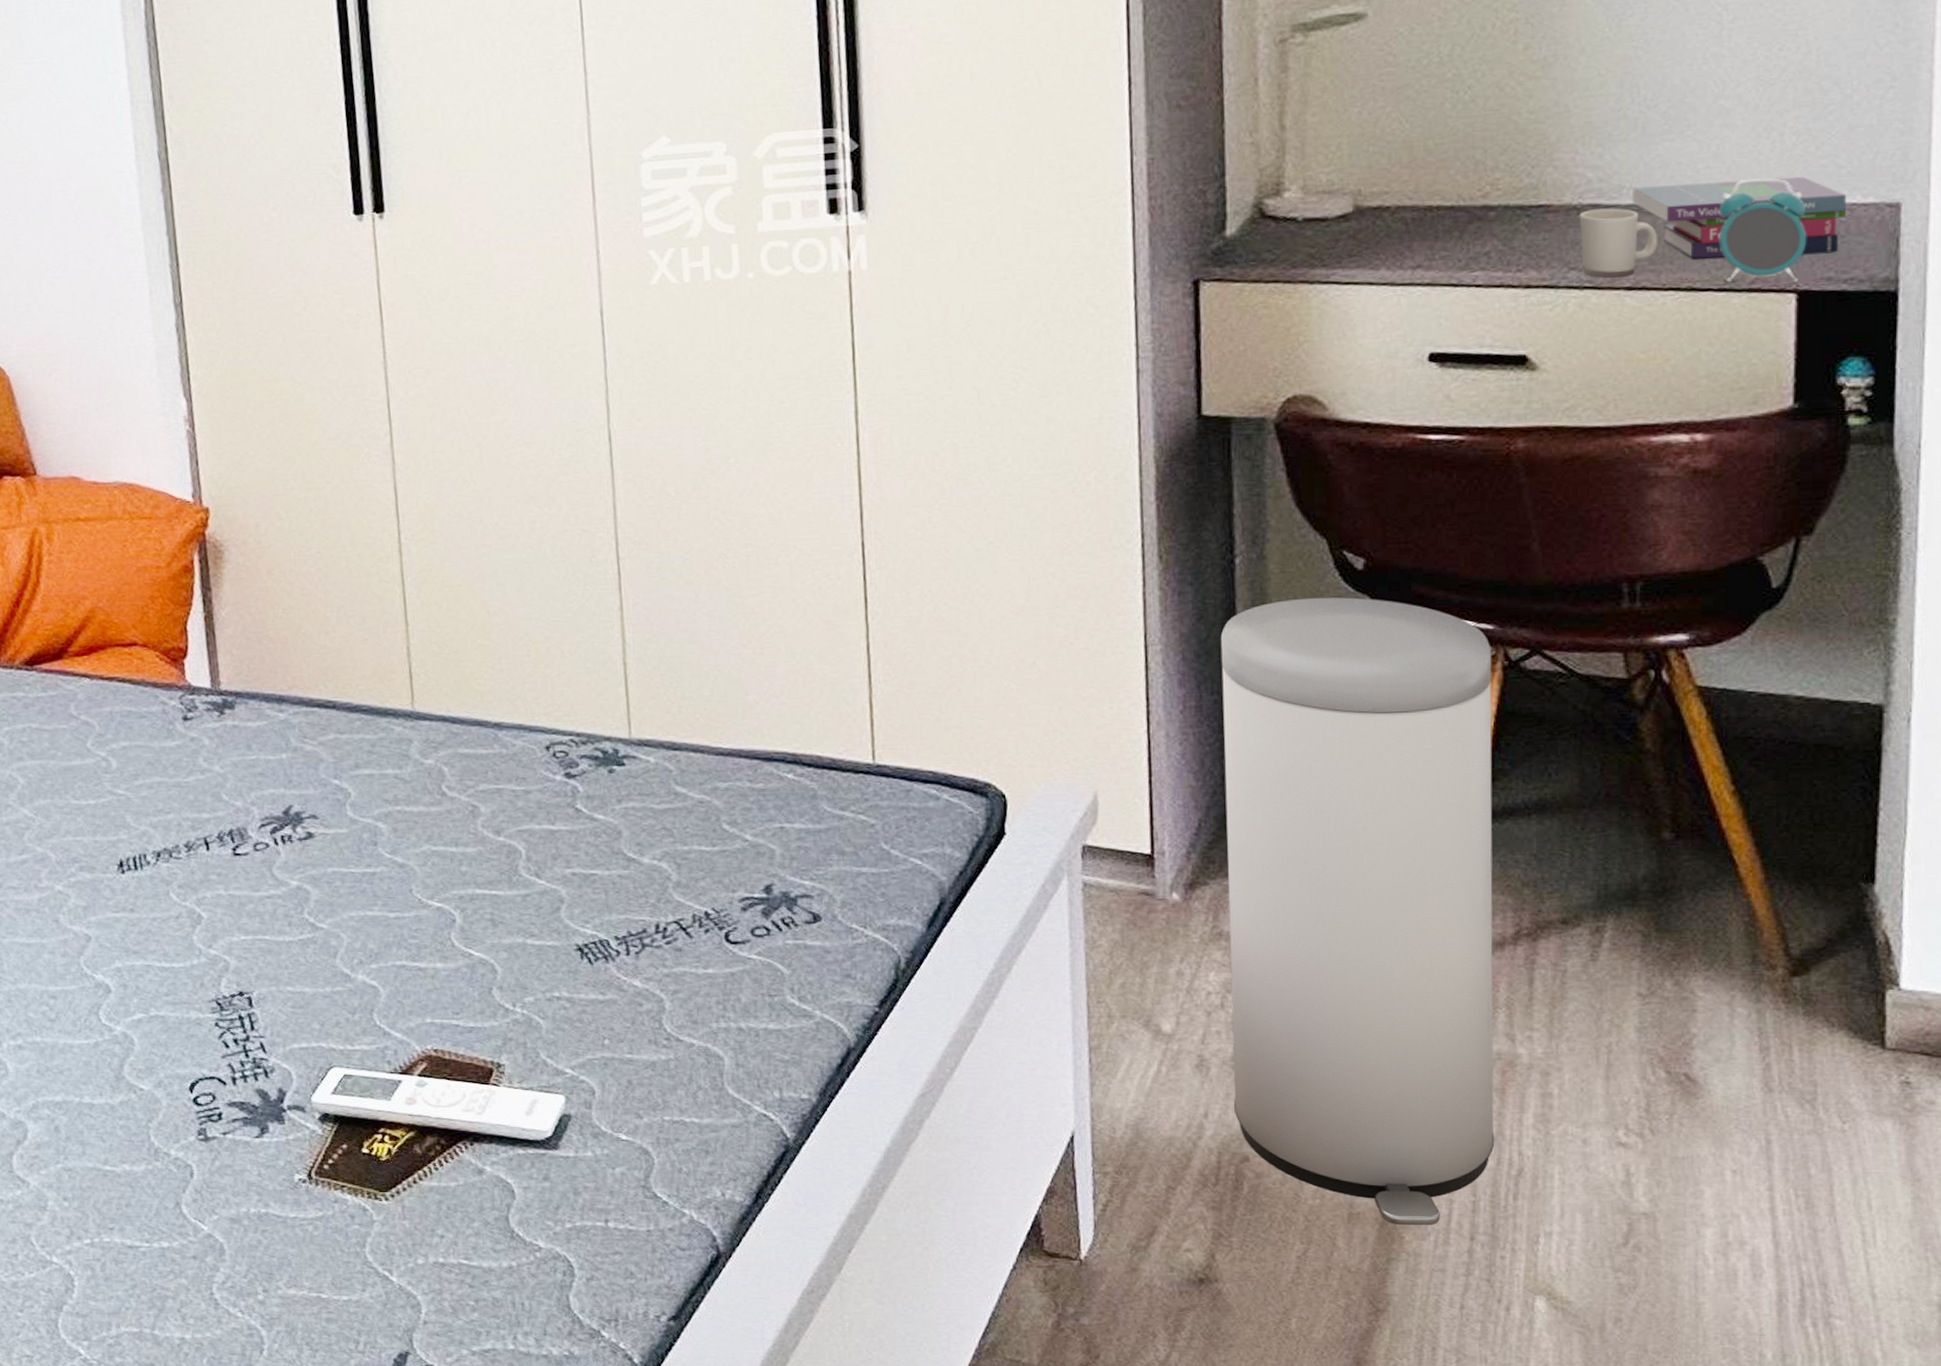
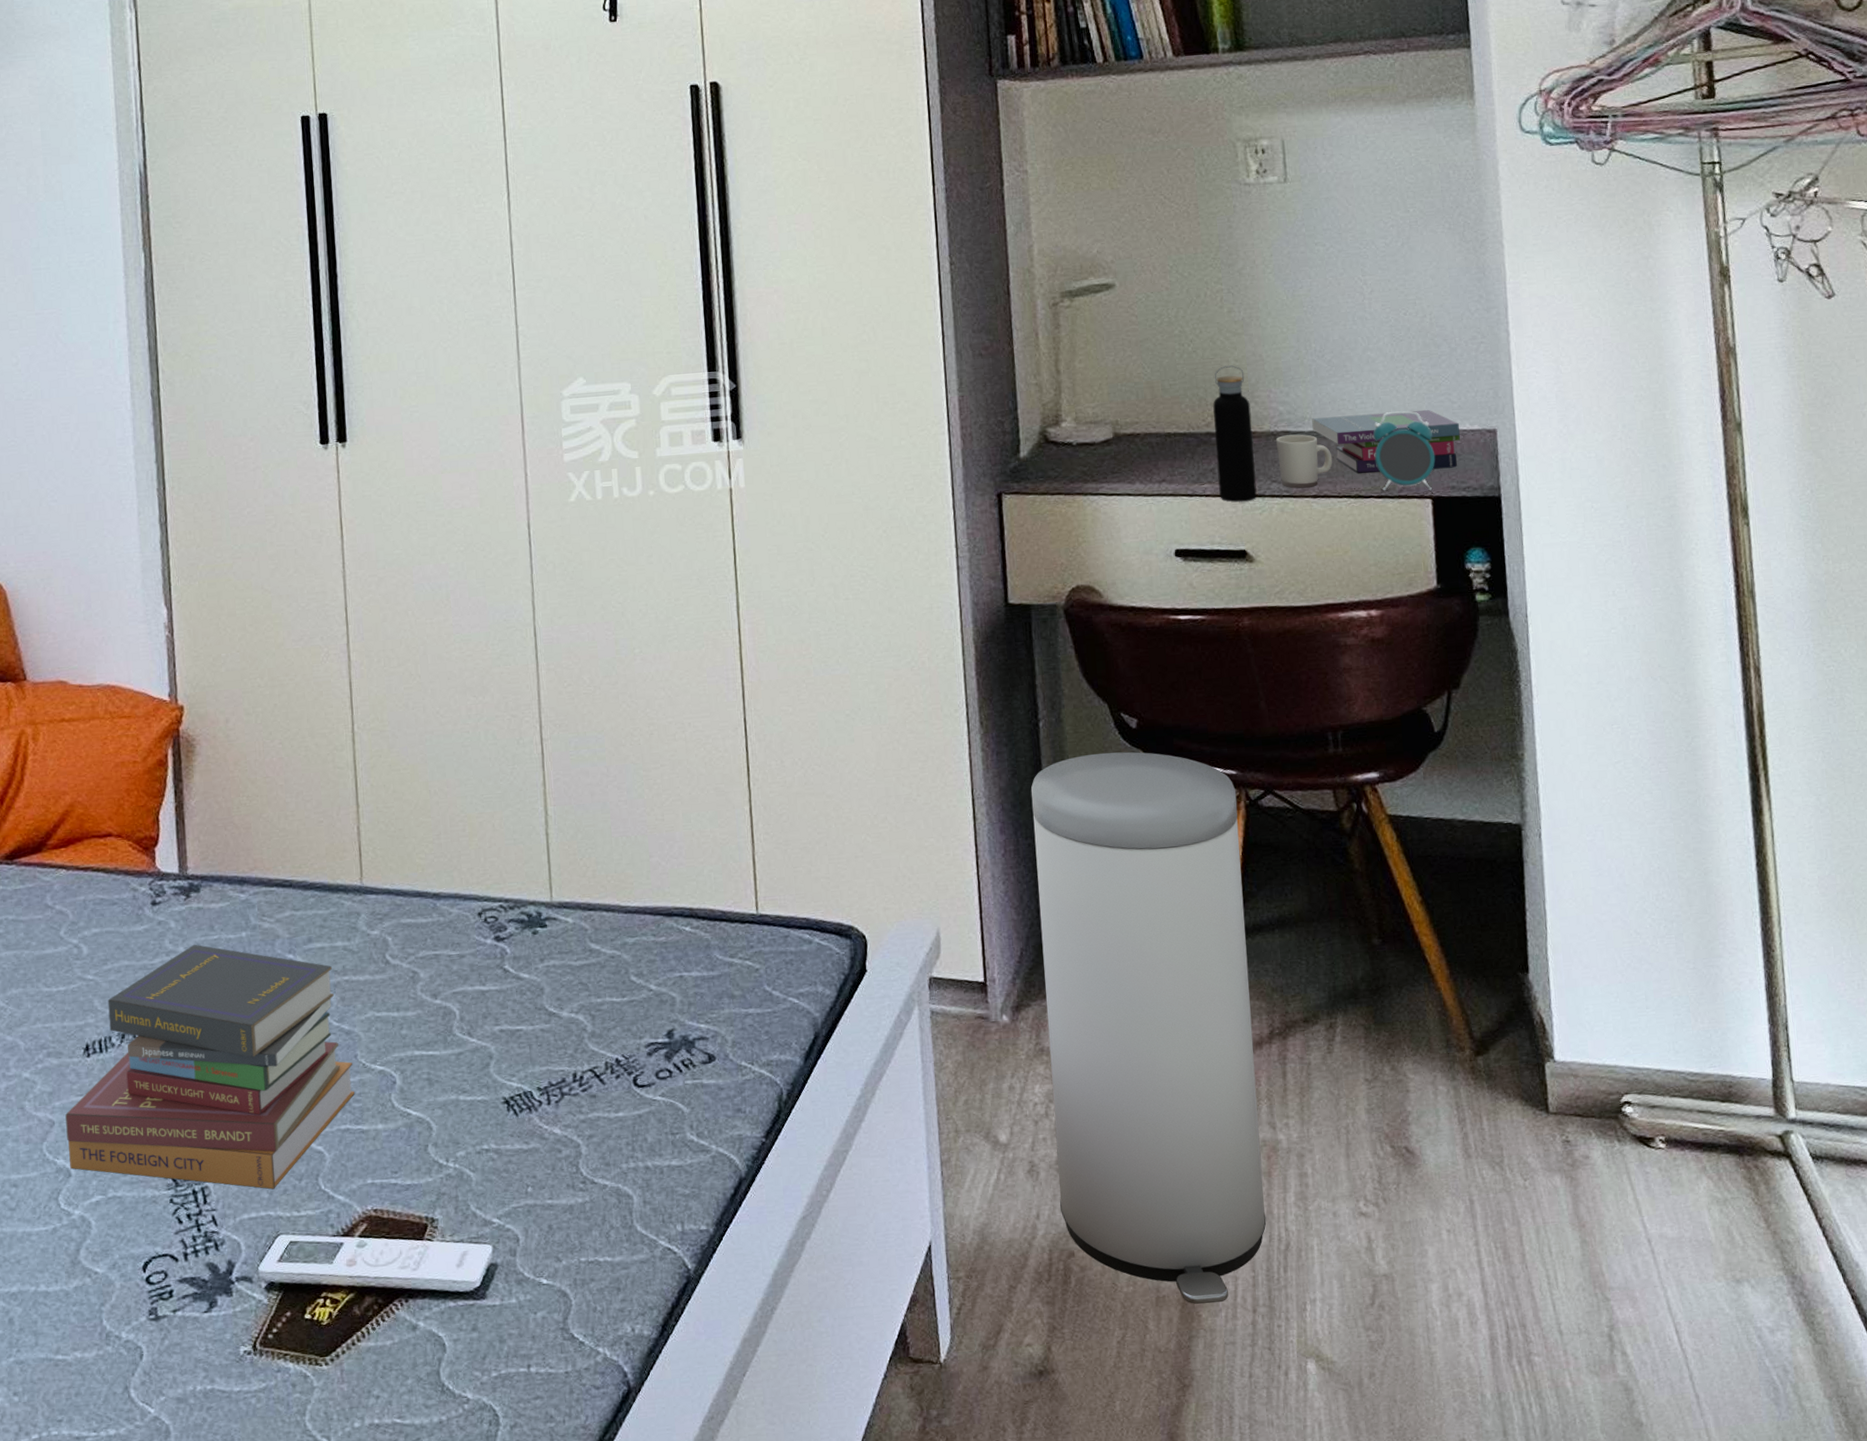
books: none [102,763,411,1021] -> present [65,944,355,1190]
water bottle: none [1493,118,1547,294] -> present [1213,365,1257,502]

